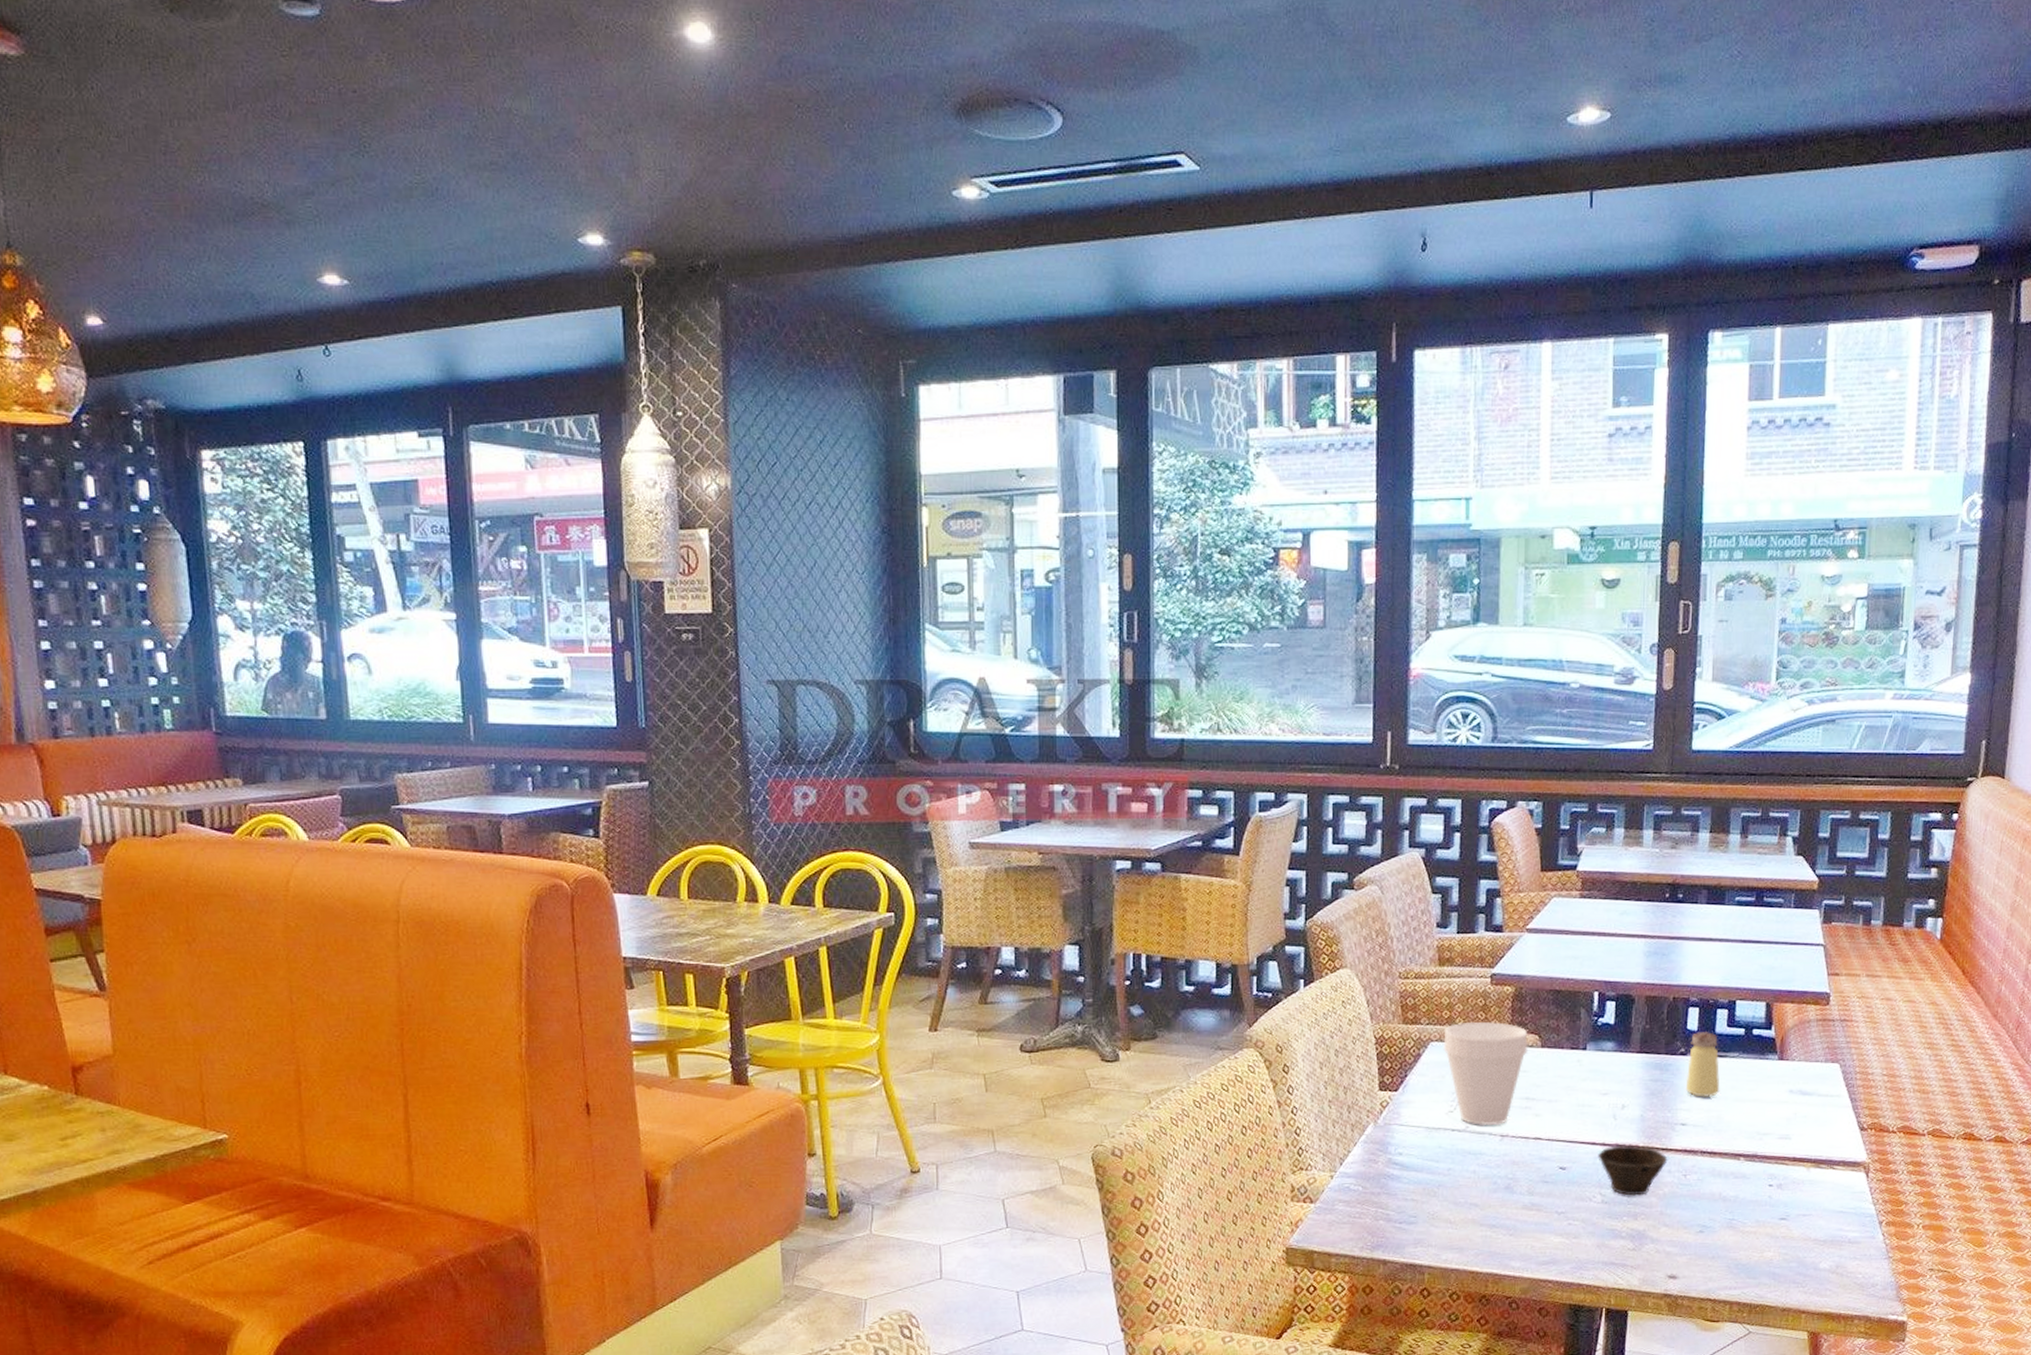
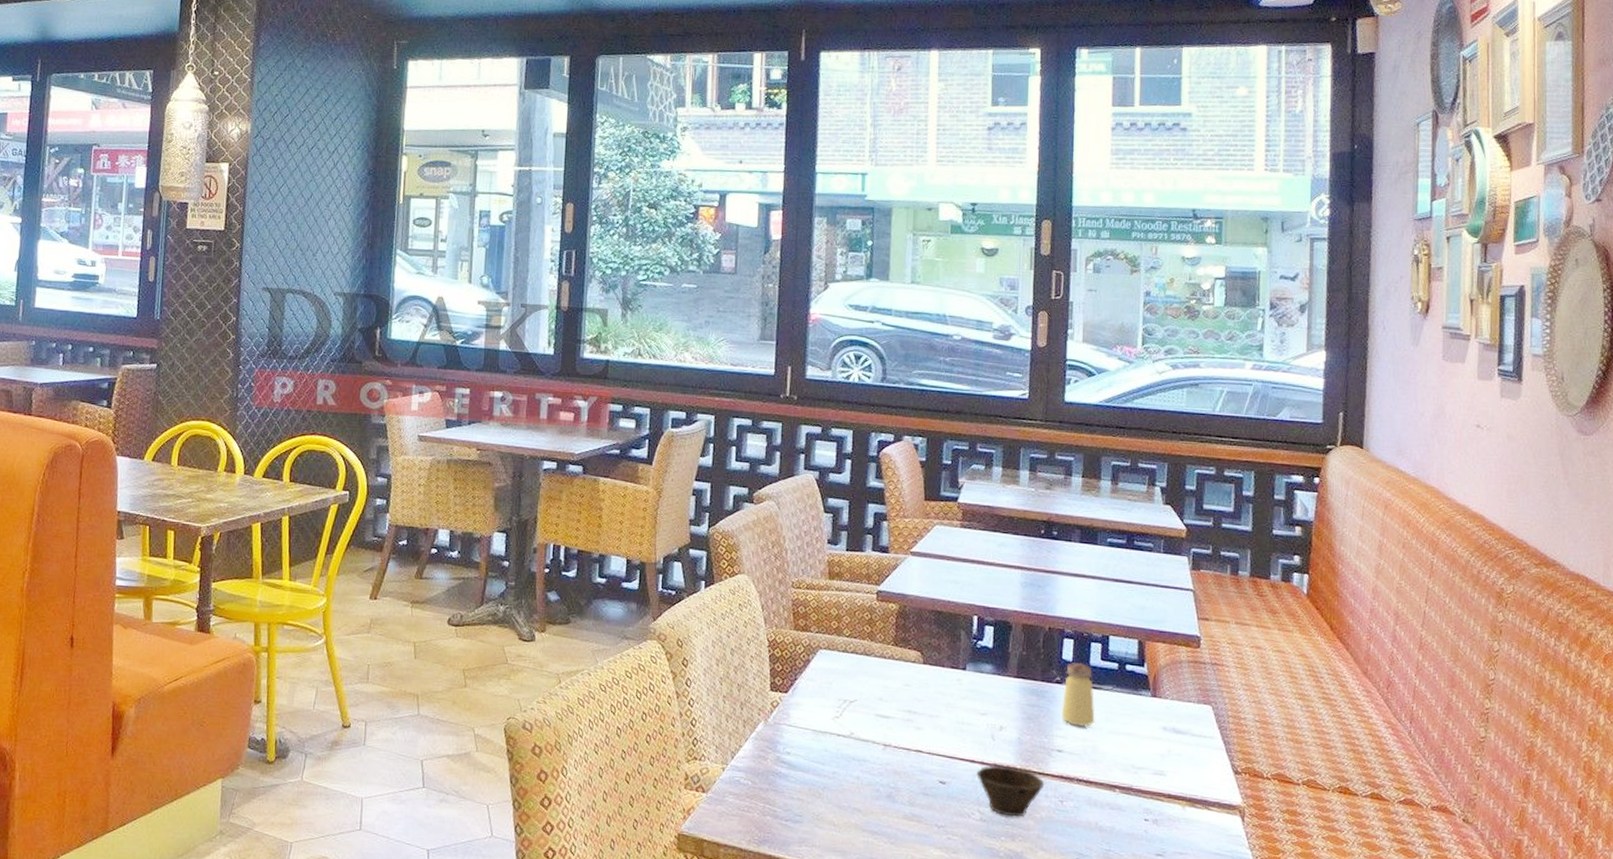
cup: present [1443,1021,1528,1126] -> none [831,633,911,734]

